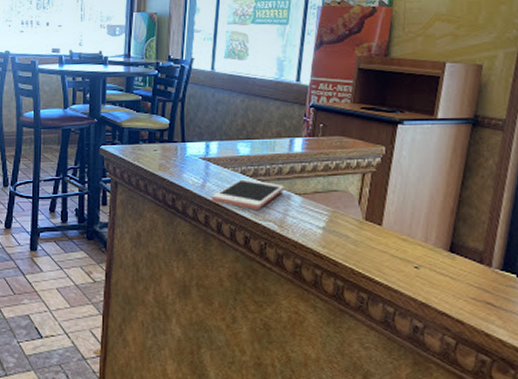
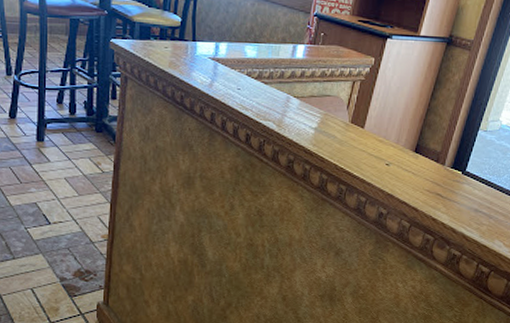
cell phone: present [211,178,285,209] -> none [218,79,285,110]

